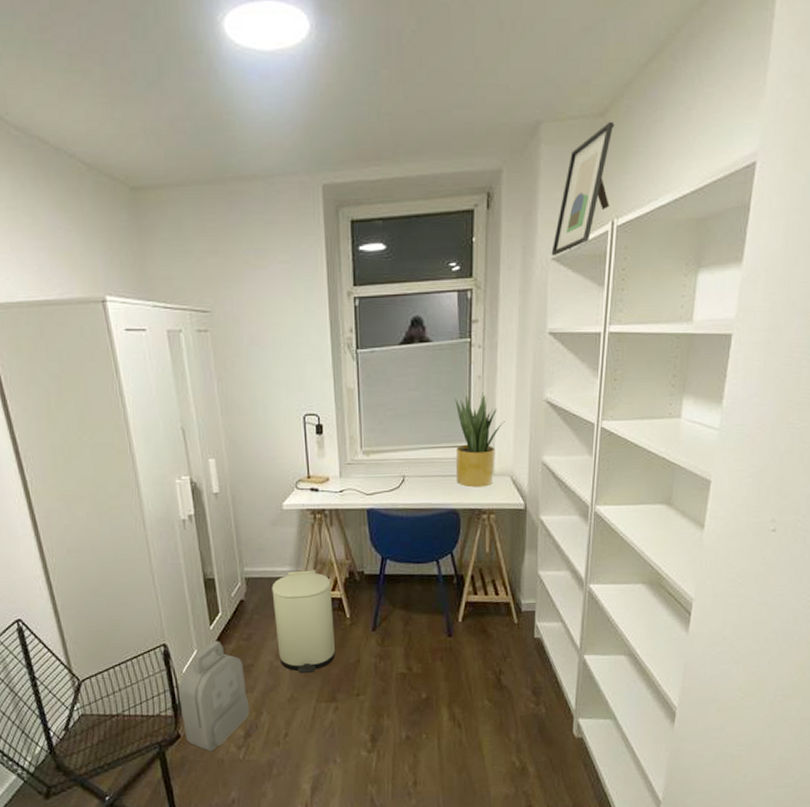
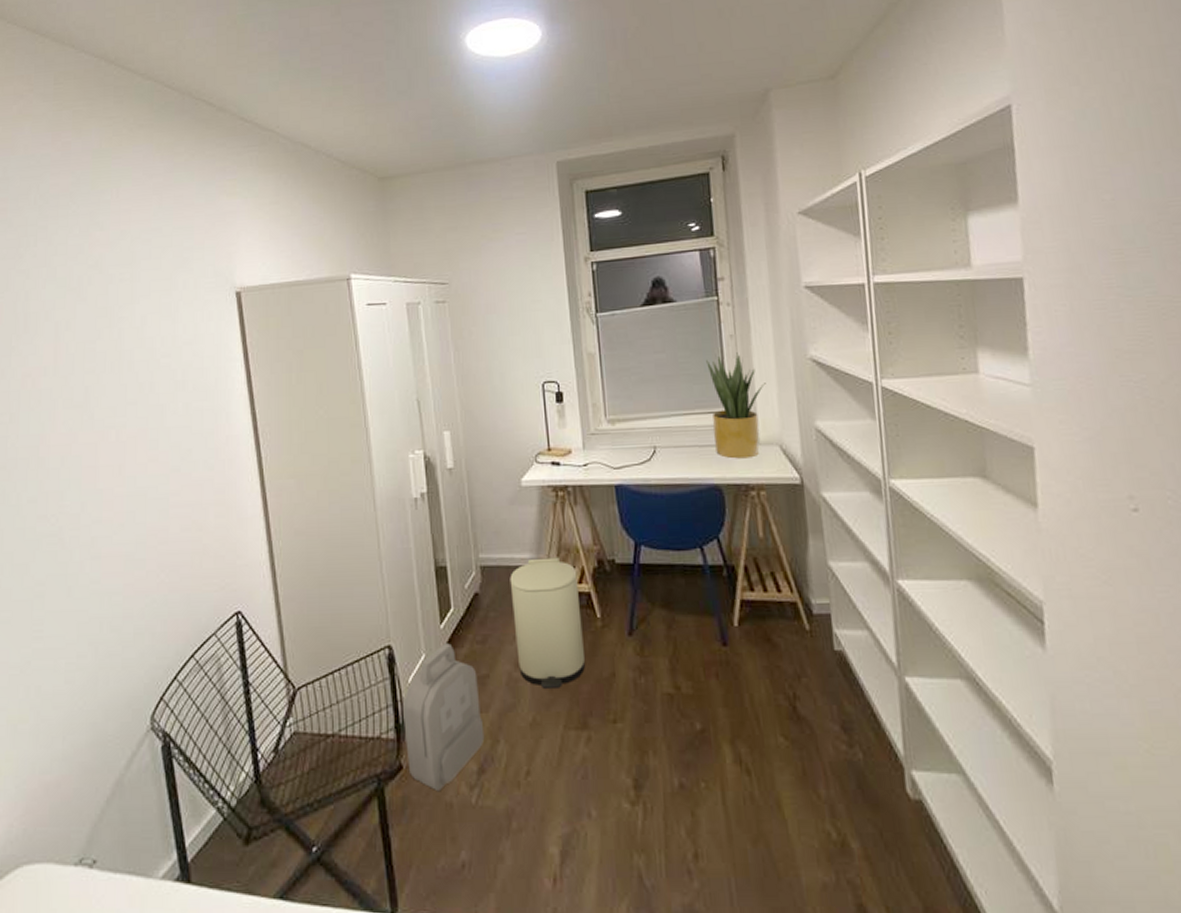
picture frame: present [551,121,615,256] -> none [796,82,854,210]

